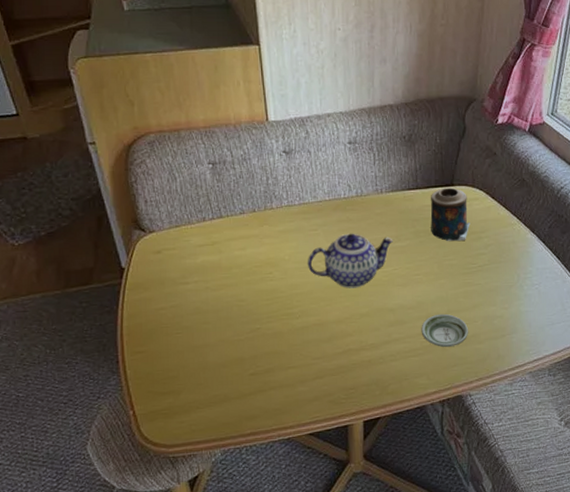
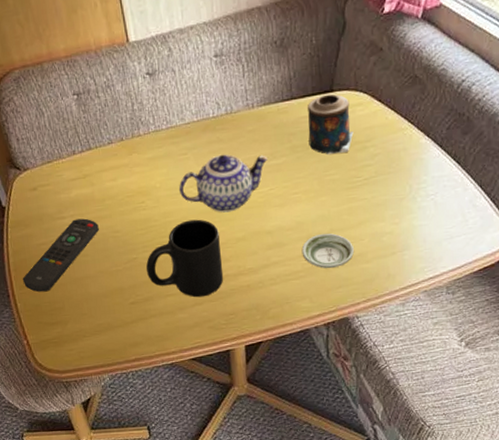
remote control: none [135,285,223,359] -> present [22,218,99,292]
mug: none [268,293,345,371] -> present [146,219,223,298]

